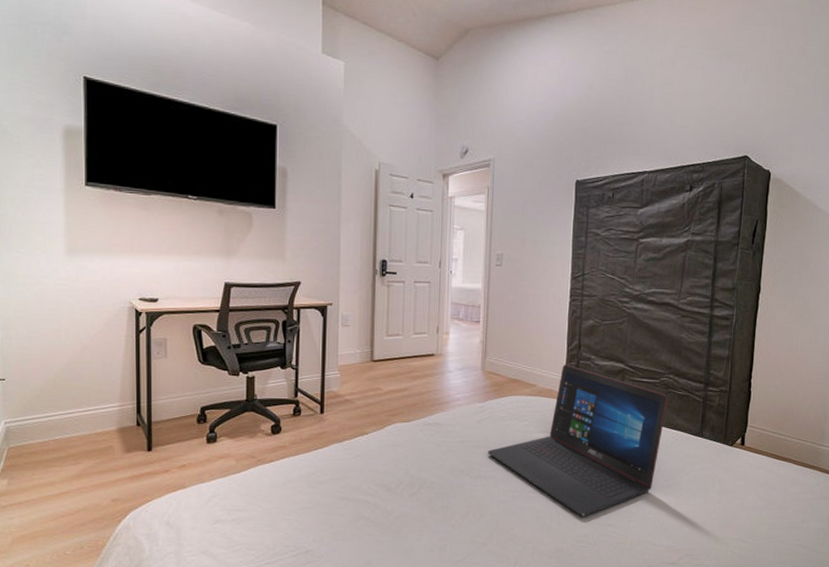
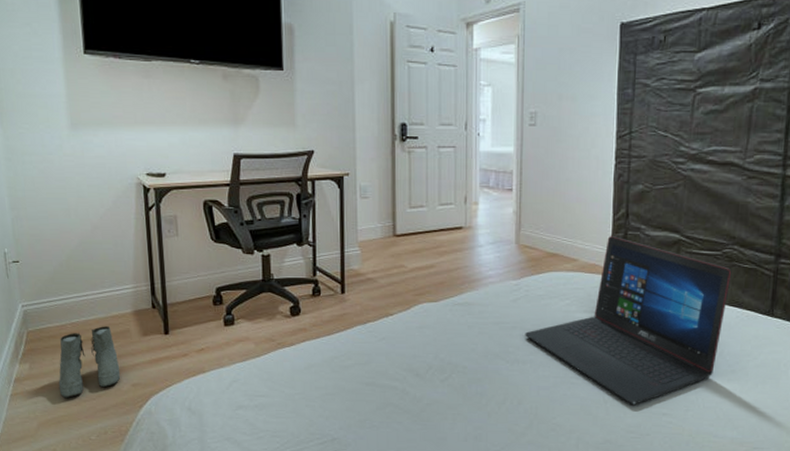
boots: none [36,443,101,513] -> present [58,326,121,398]

